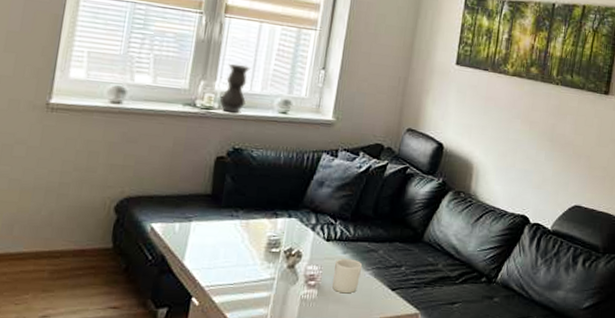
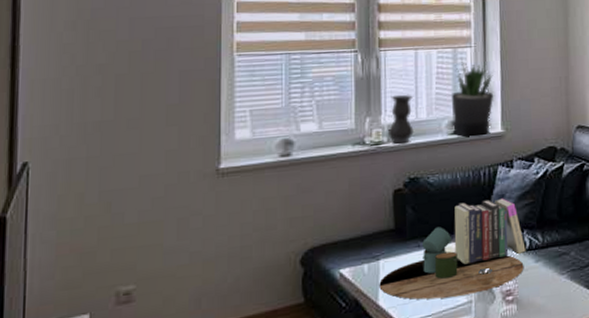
decorative tray: none [187,201,331,272] -> present [379,227,524,300]
books: none [266,181,336,243] -> present [454,198,526,265]
planter: none [284,41,334,122] -> present [451,59,493,138]
mug: present [332,258,363,294] -> none [529,266,557,303]

